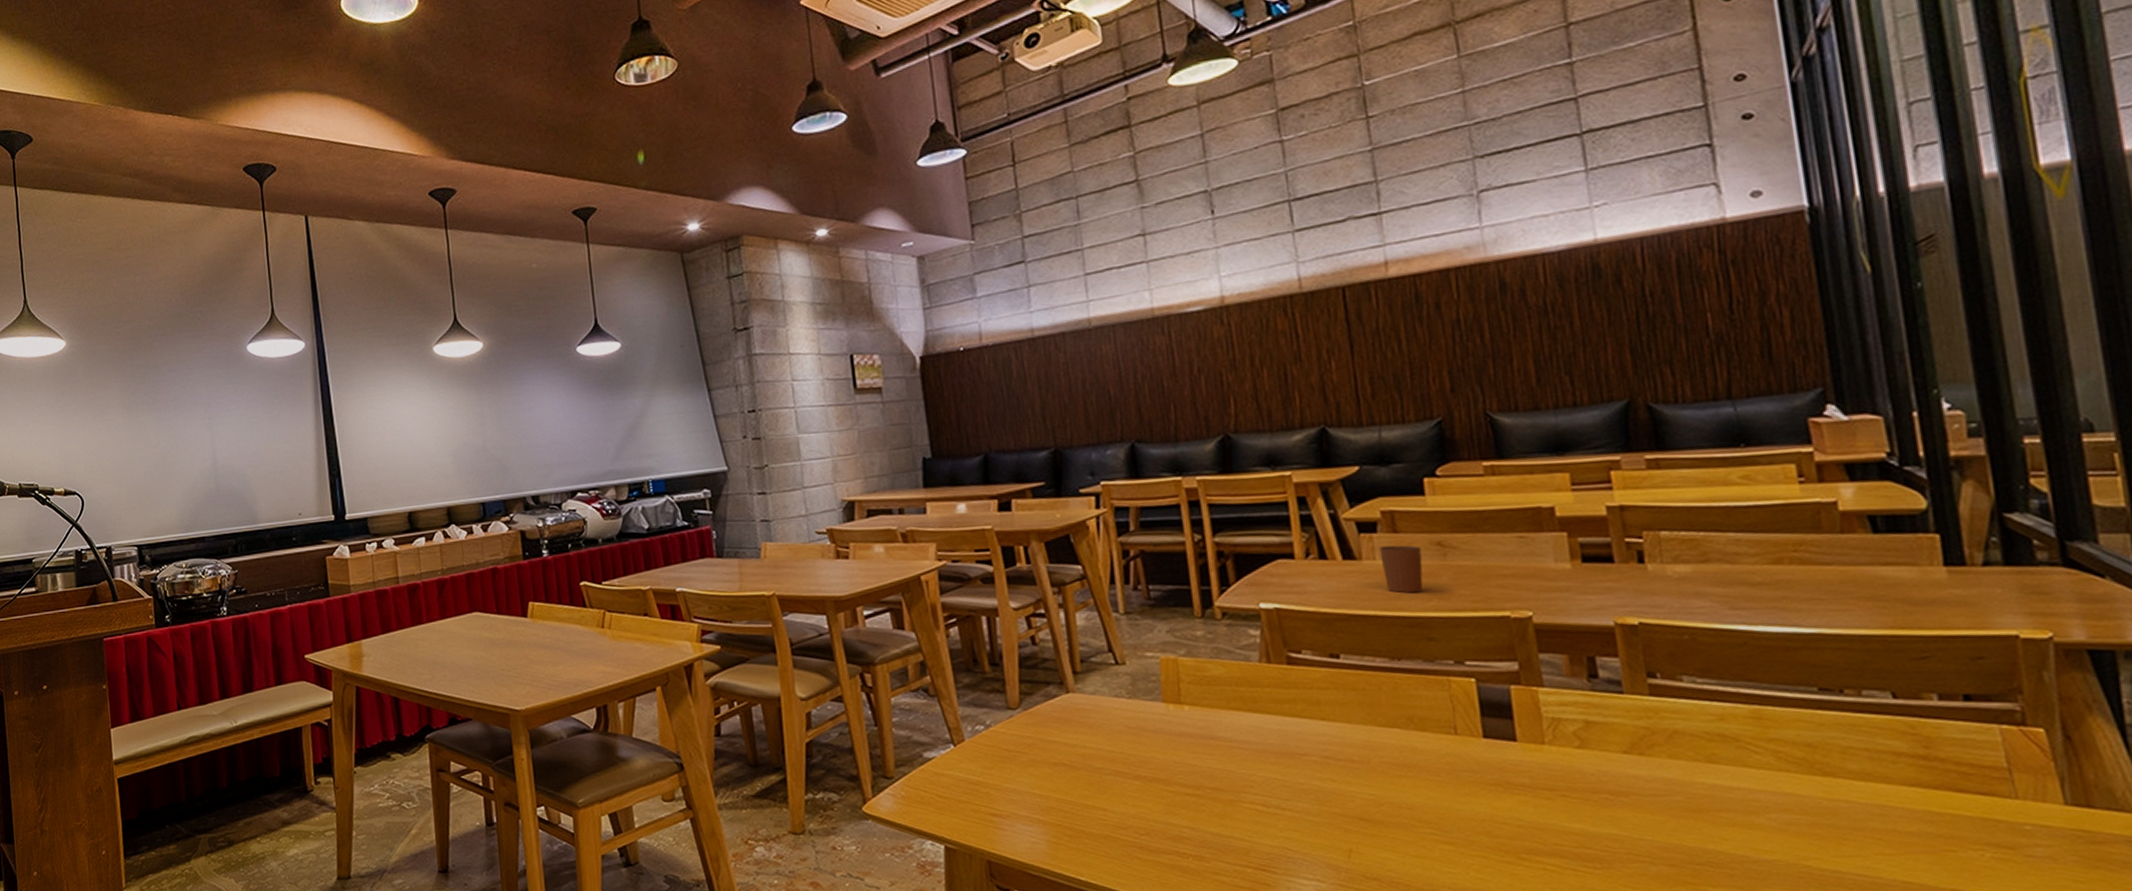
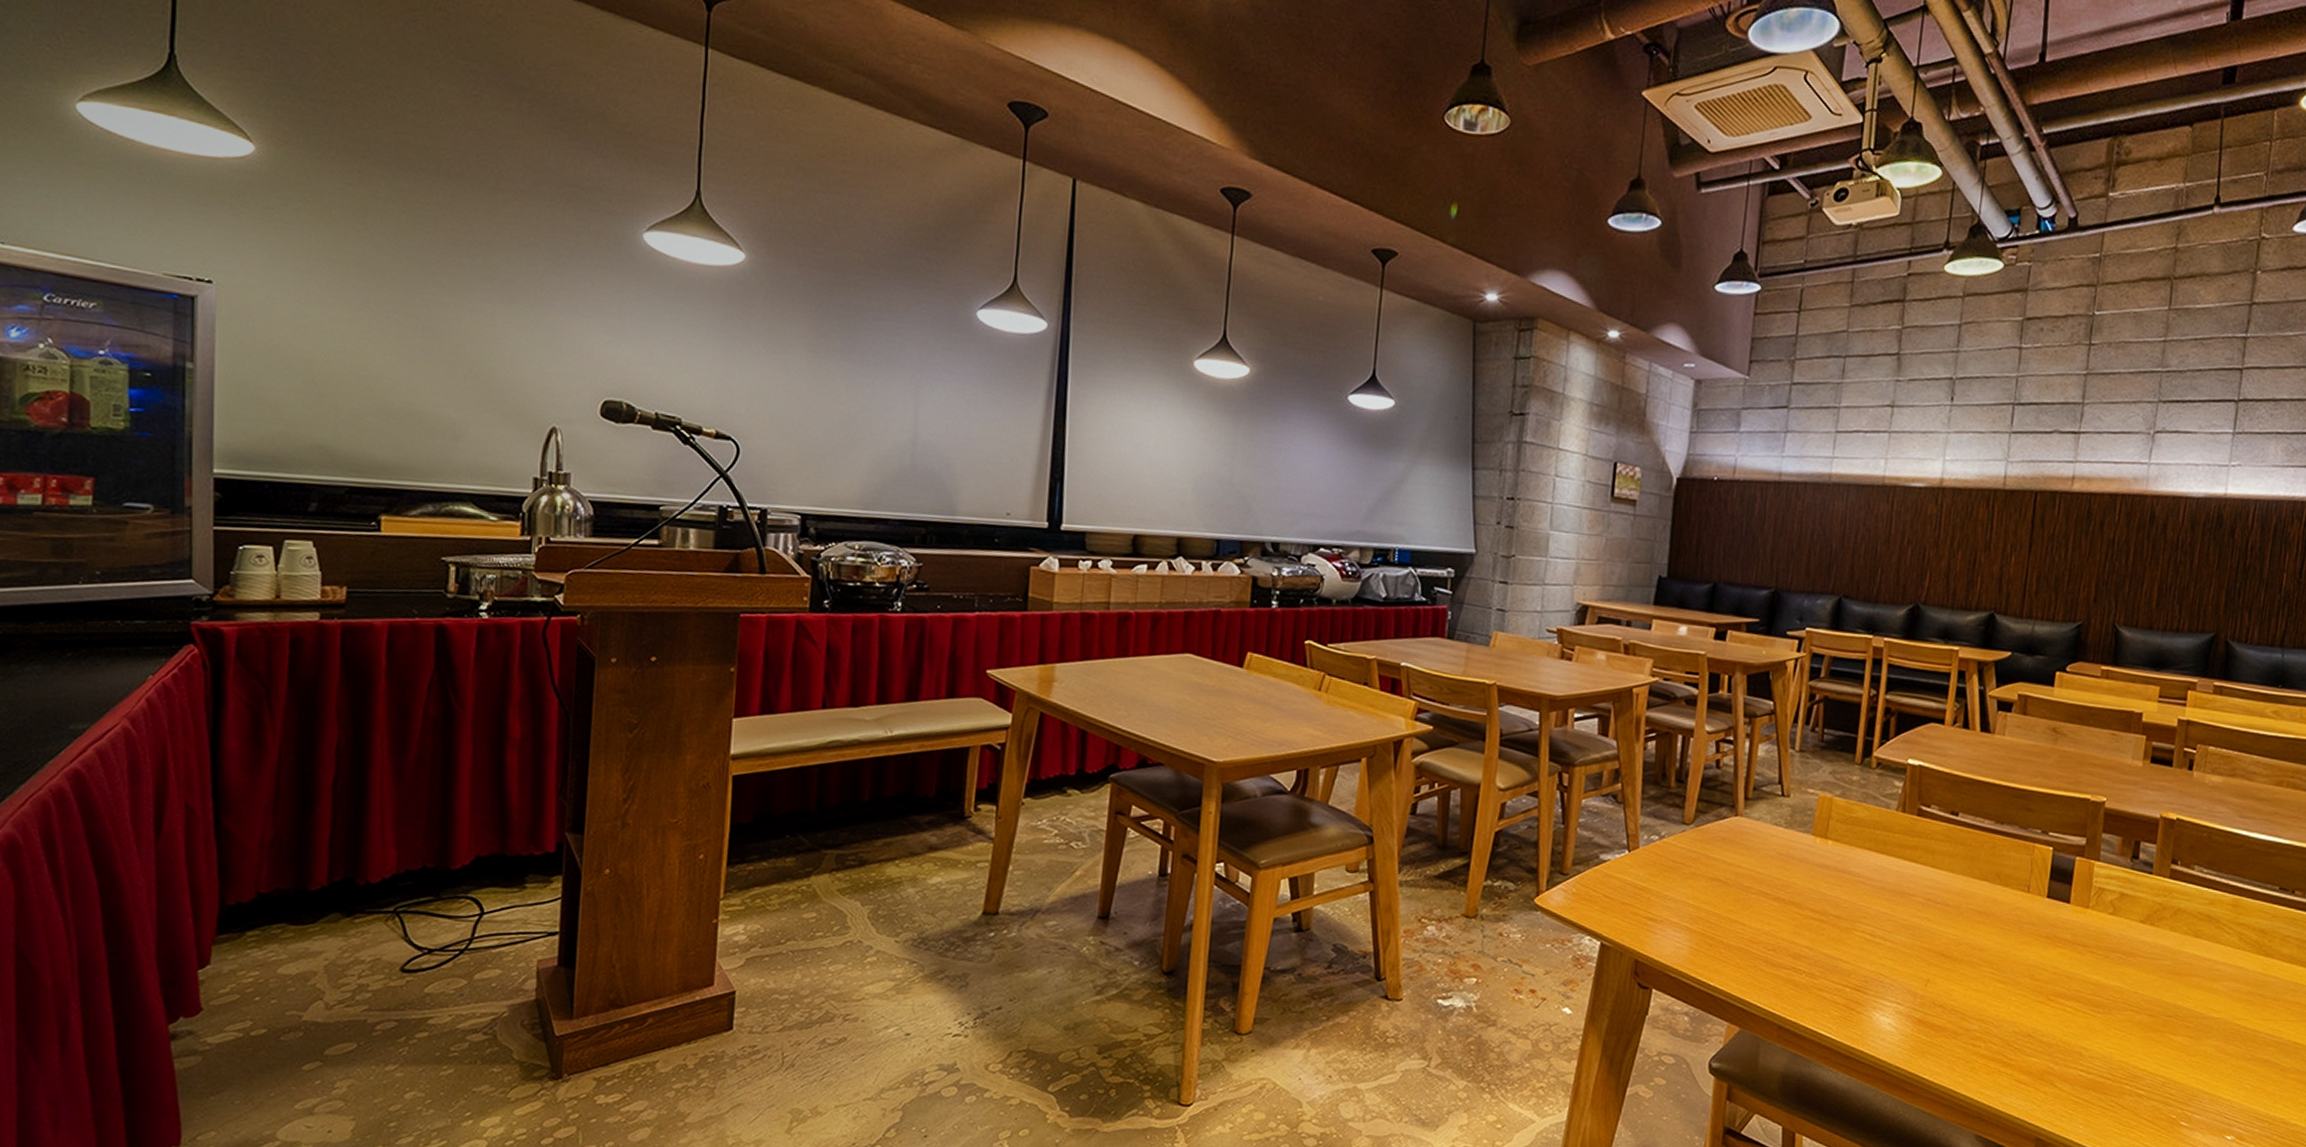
cup: present [1379,545,1424,594] -> none [2007,725,2040,769]

